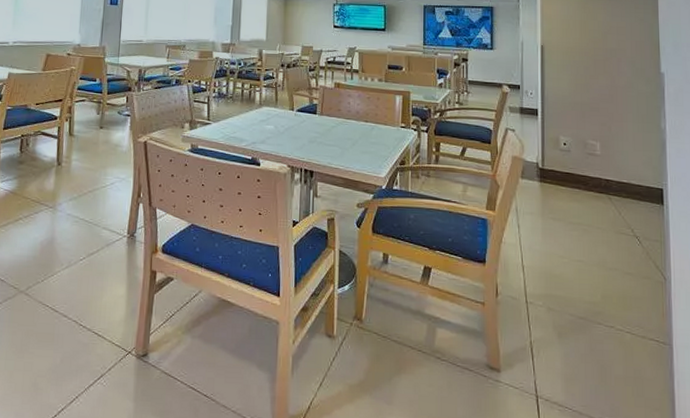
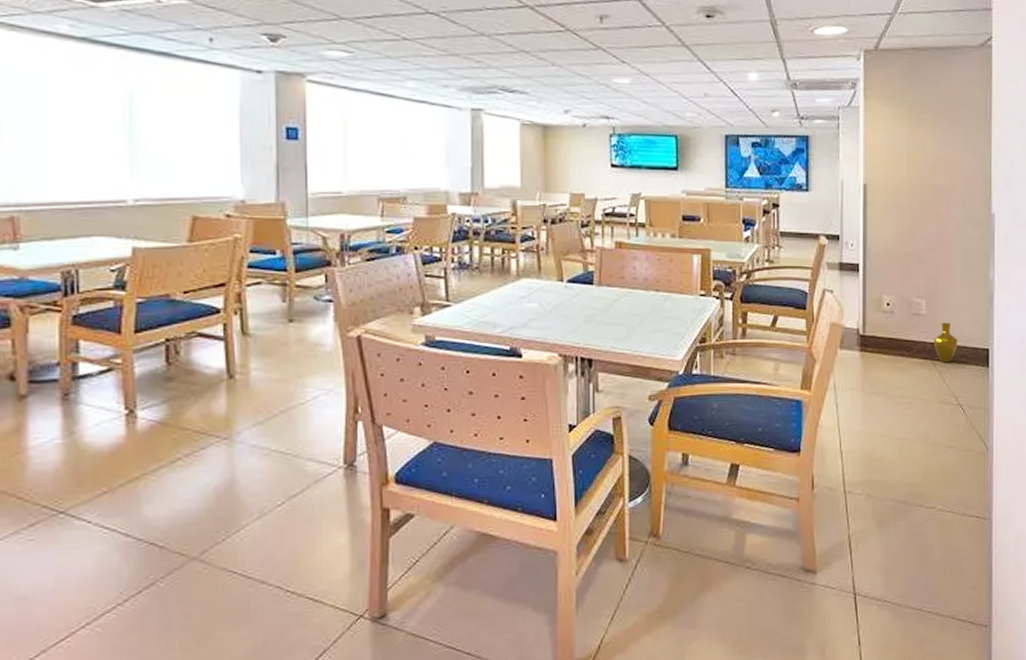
vase: none [609,163,633,198] -> present [934,323,959,363]

